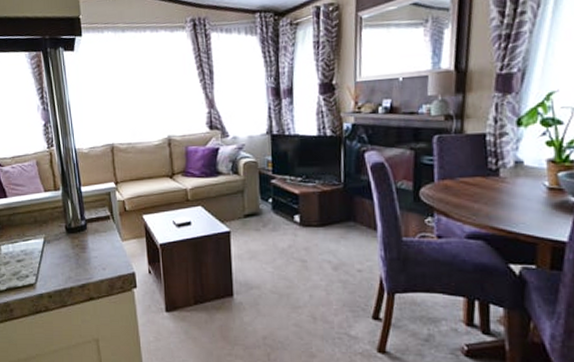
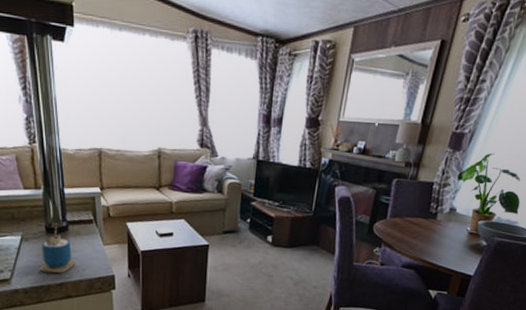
cup: none [61,222,97,274] -> present [39,223,76,273]

